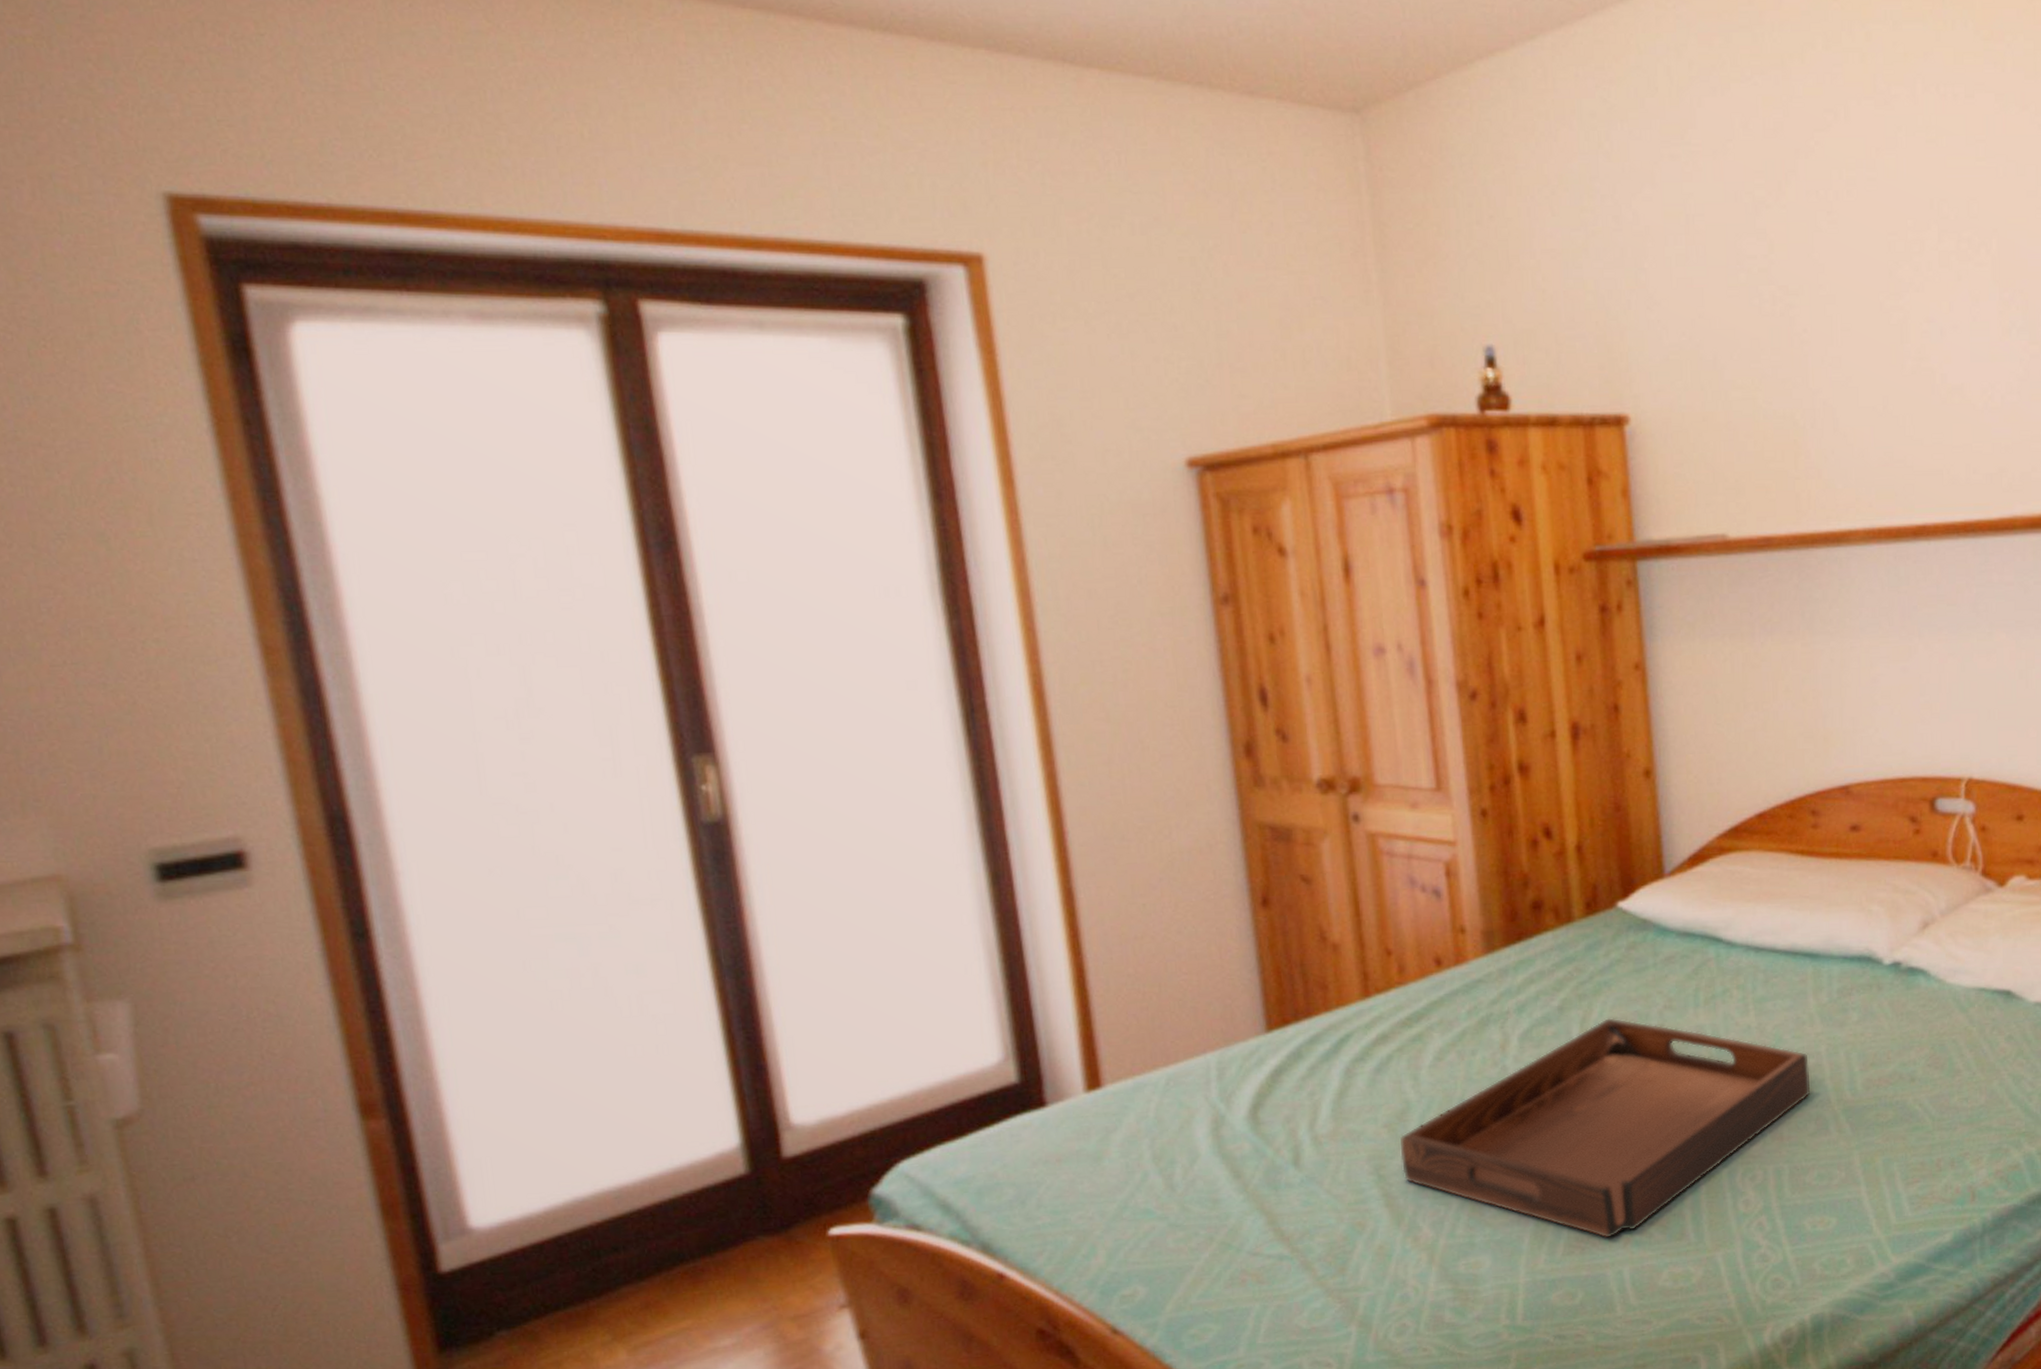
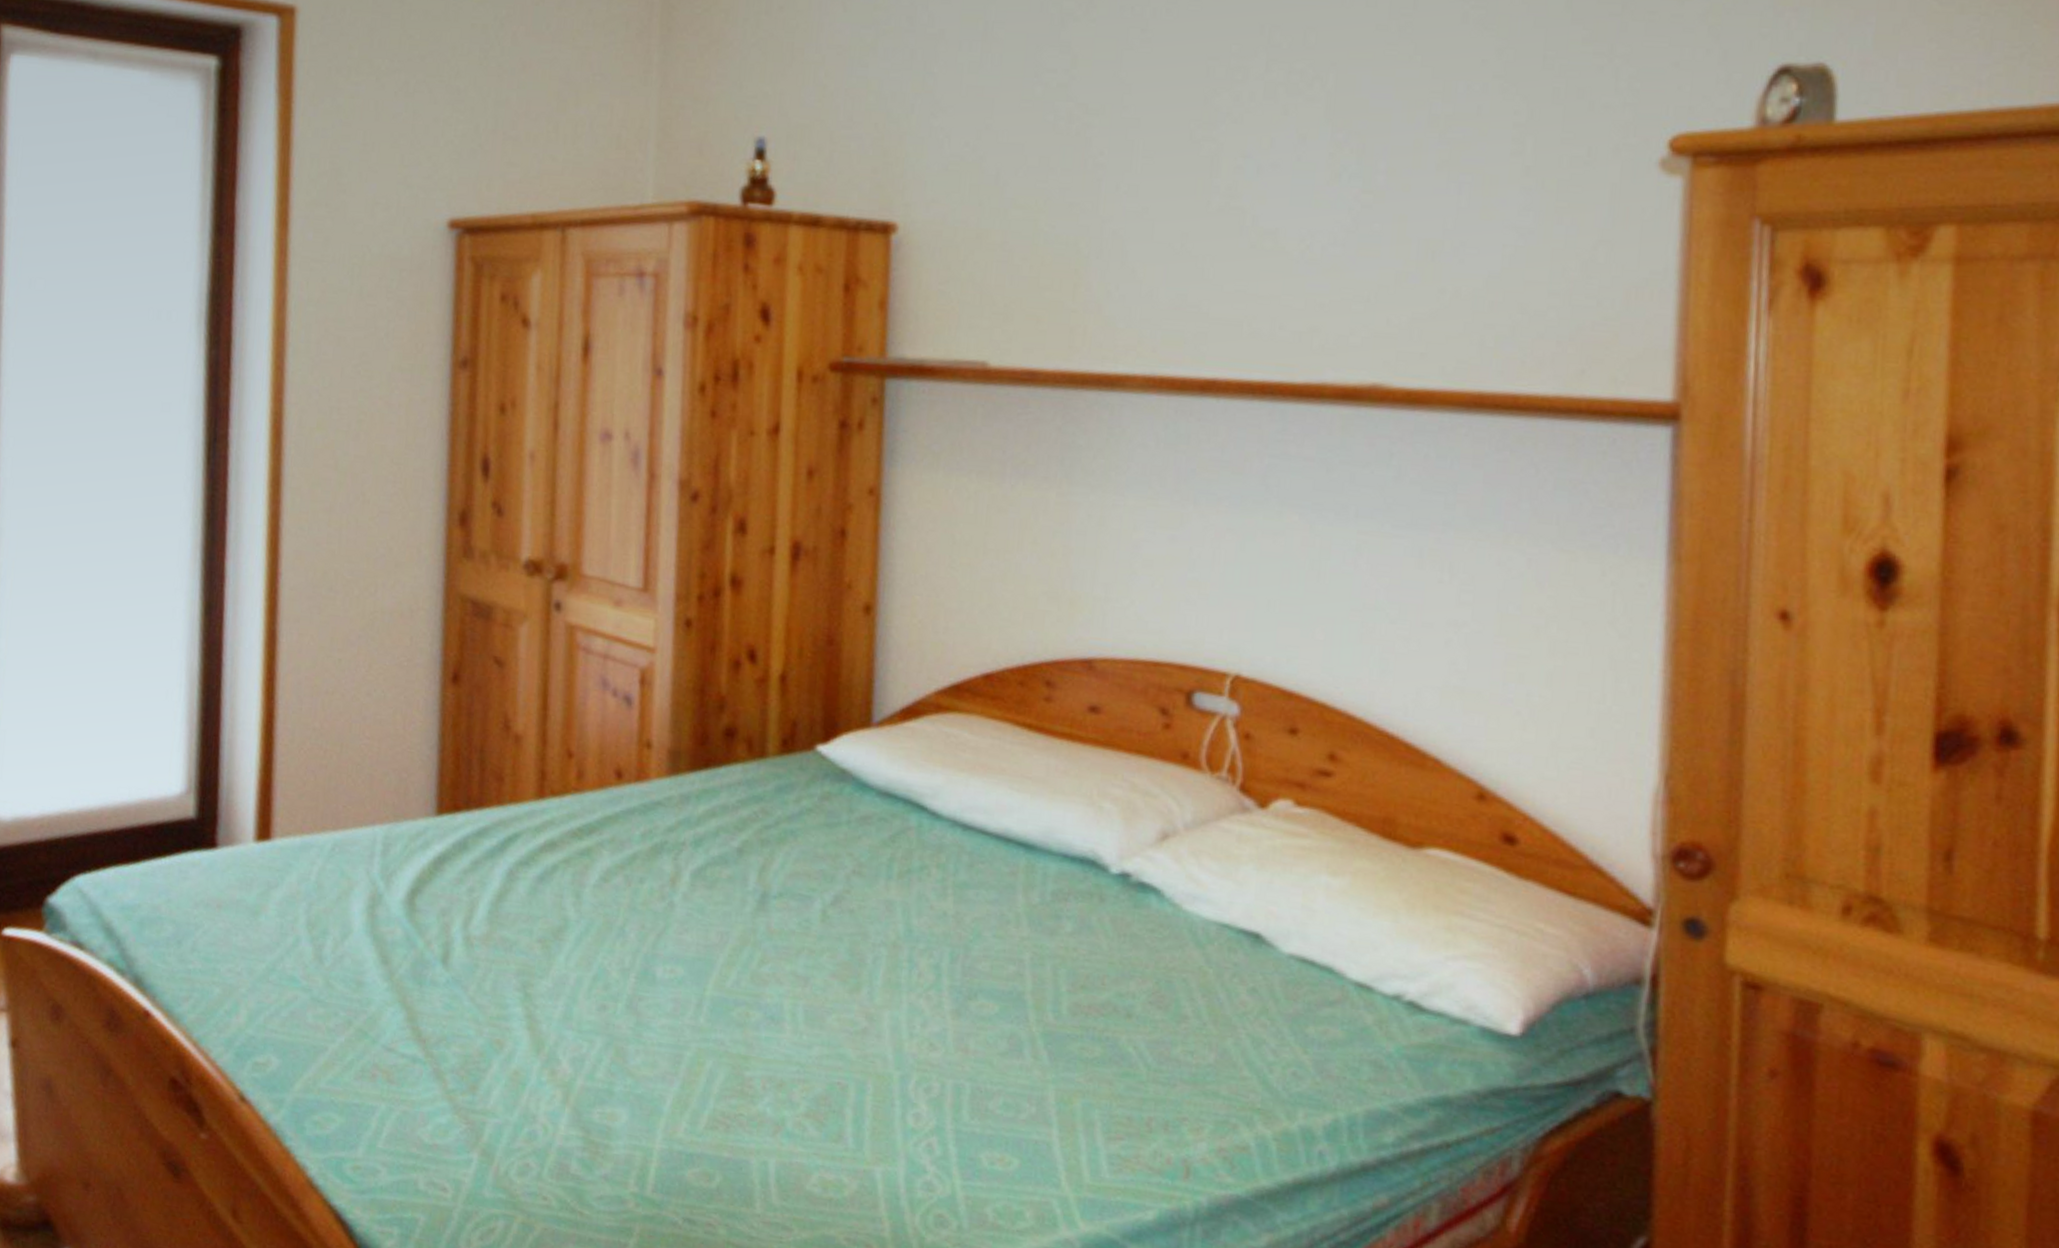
serving tray: present [1399,1018,1811,1239] -> none [550,871,1009,1122]

